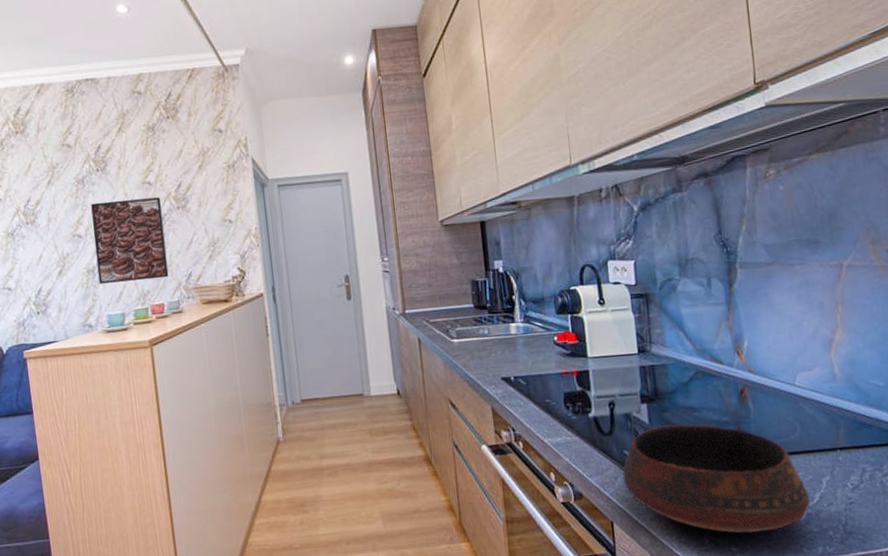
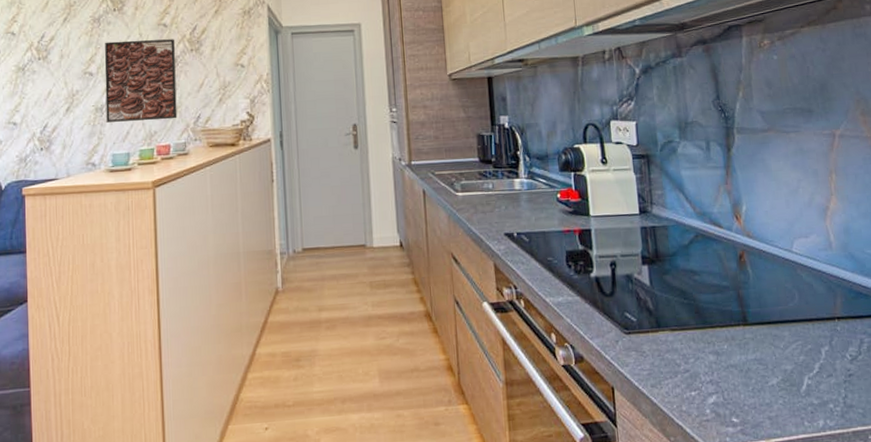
bowl: present [622,424,811,533] -> none [623,287,810,404]

